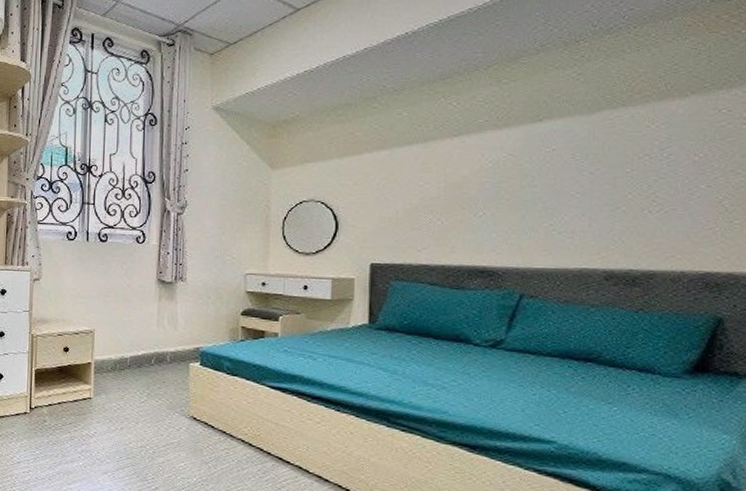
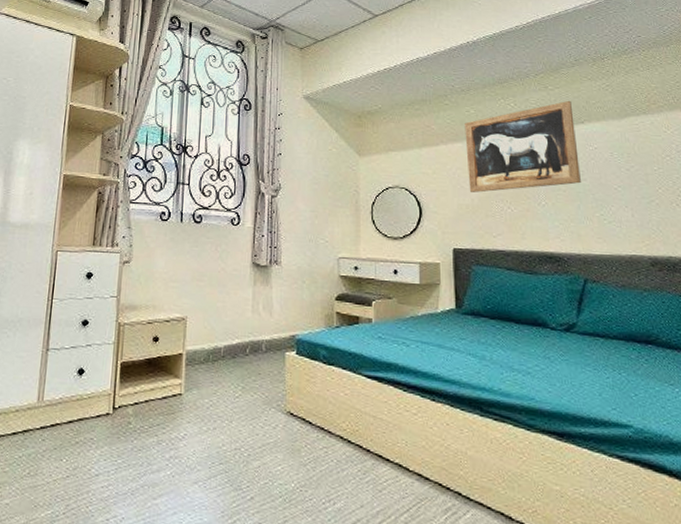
wall art: none [394,95,531,204] -> present [464,100,581,193]

